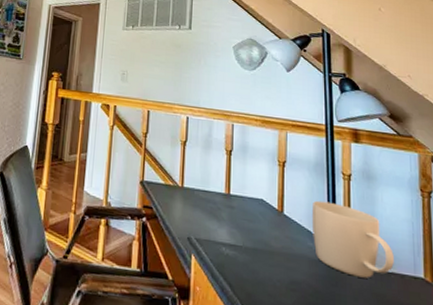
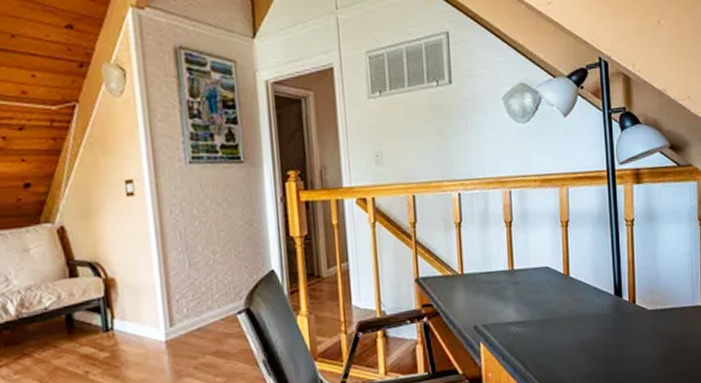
mug: present [311,200,394,278] -> none [597,252,675,321]

